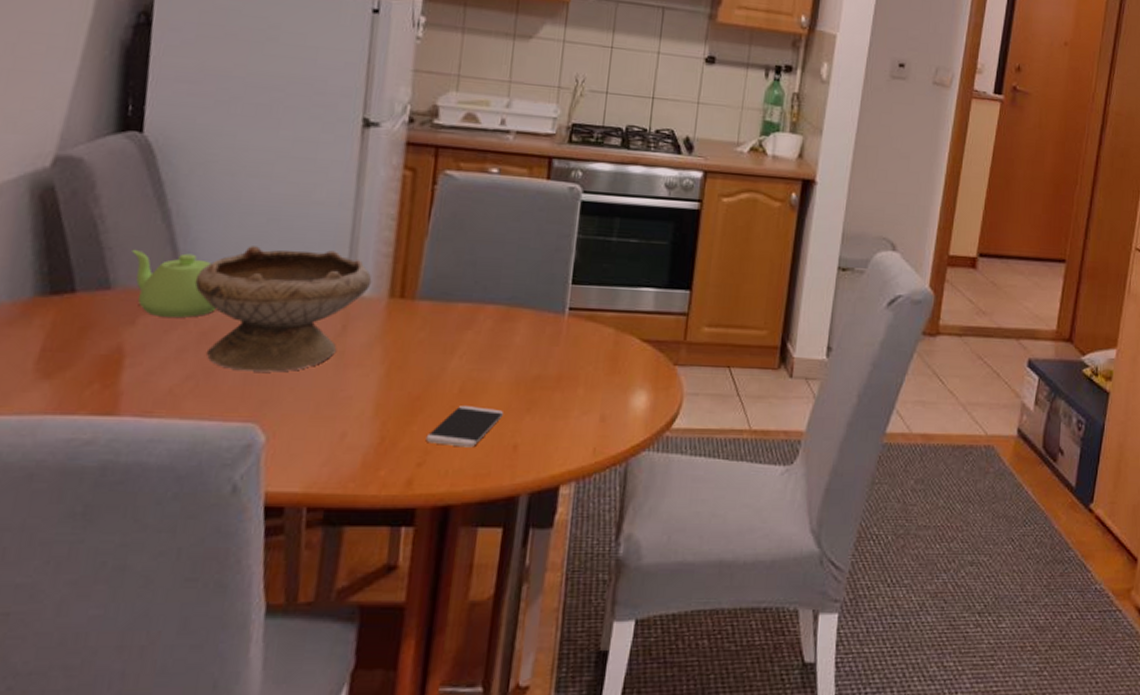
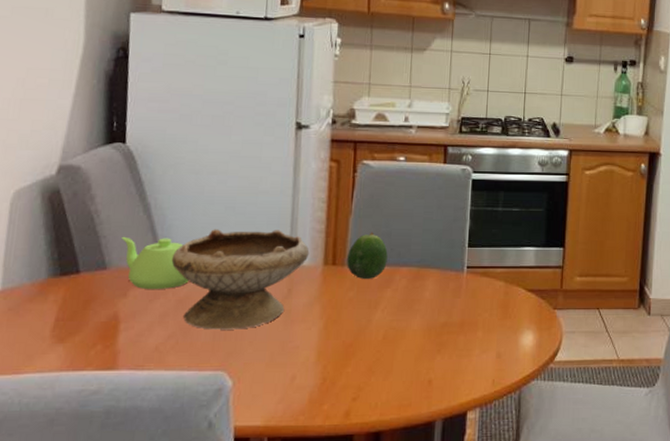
fruit: none [418,259,471,317] -> present [347,232,388,279]
smartphone: present [425,406,503,448] -> none [358,350,419,384]

